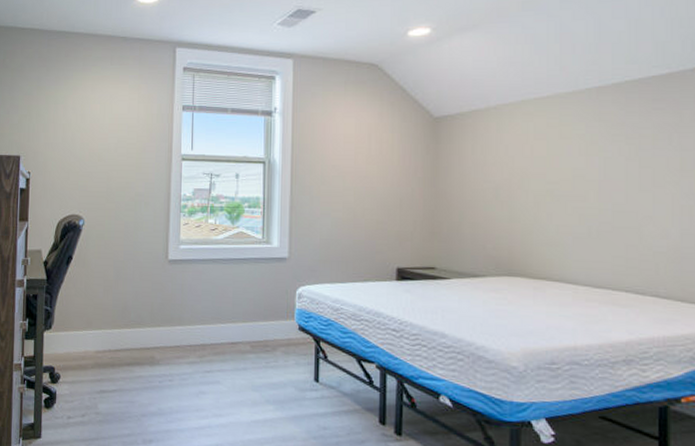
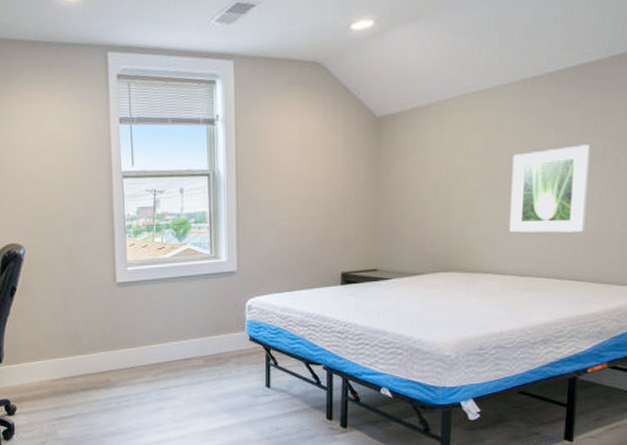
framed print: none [580,156,668,246] -> present [510,144,592,233]

